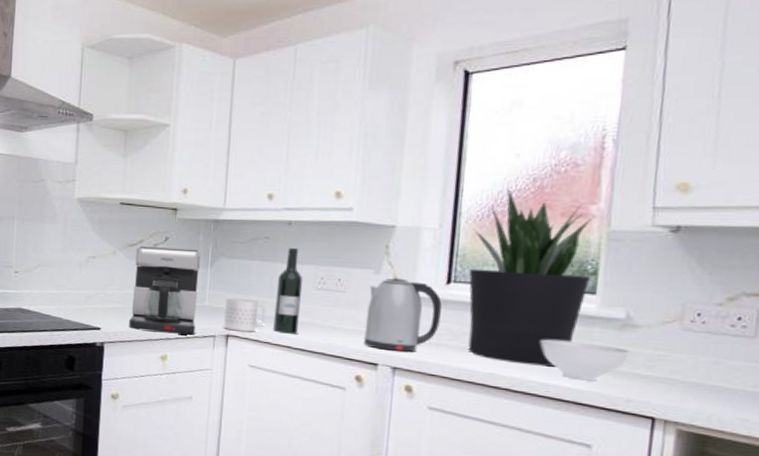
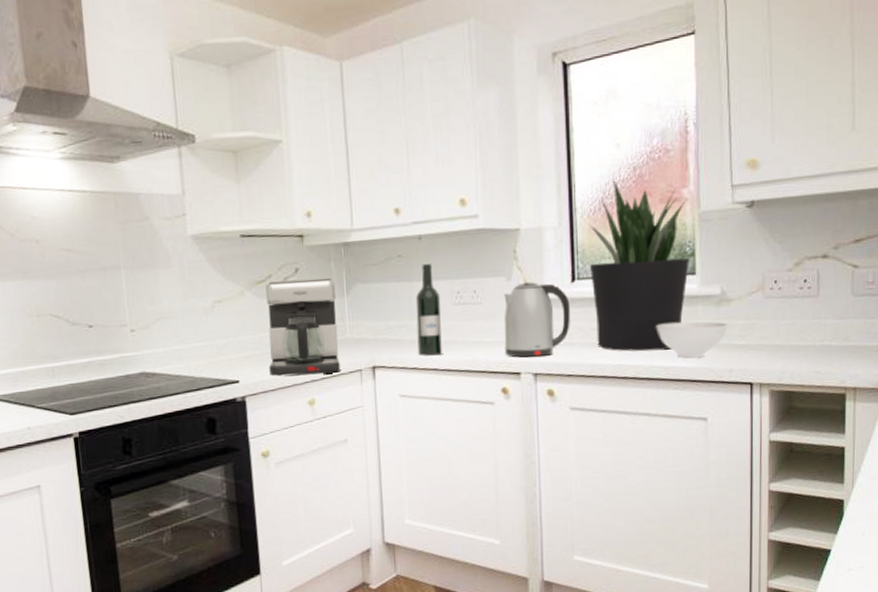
mug: present [224,297,267,332] -> none [366,324,410,361]

